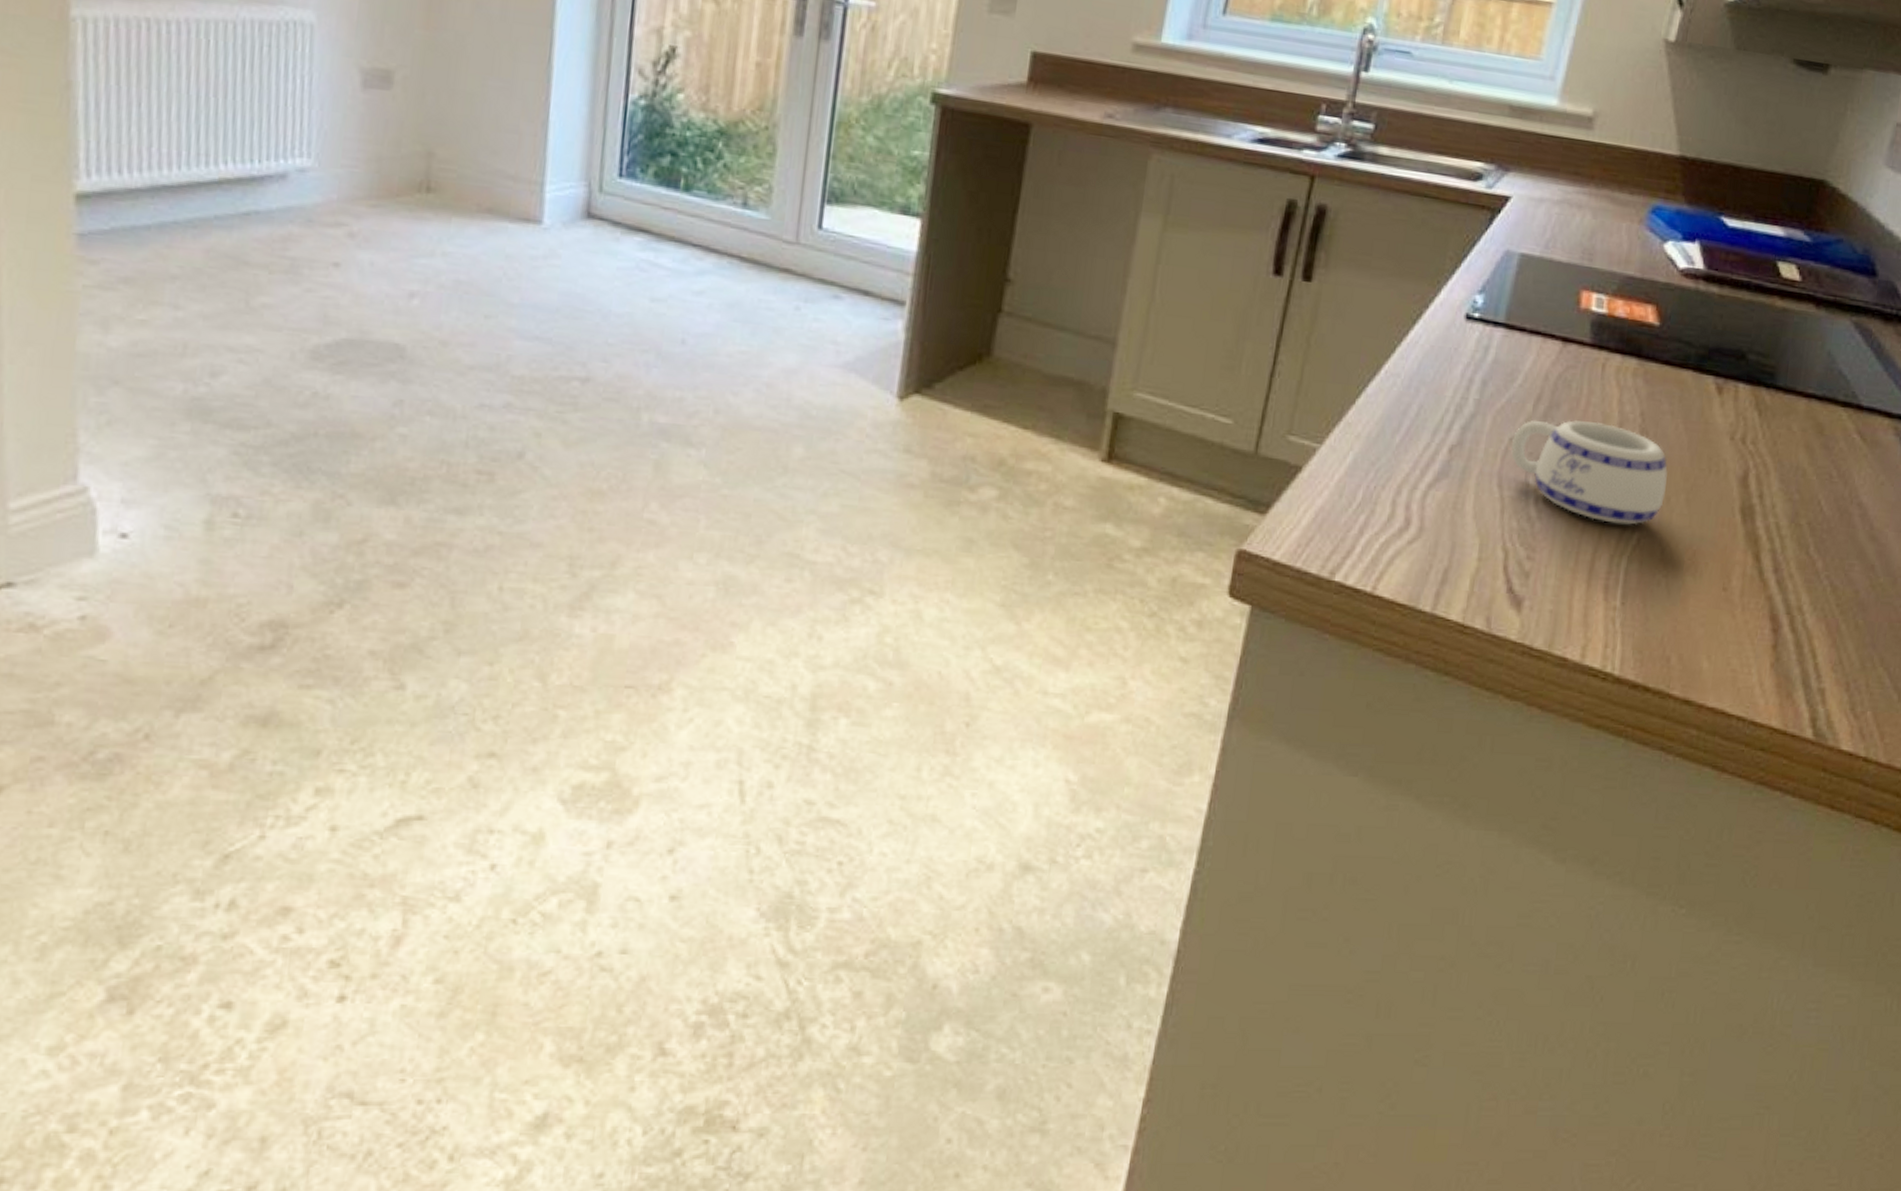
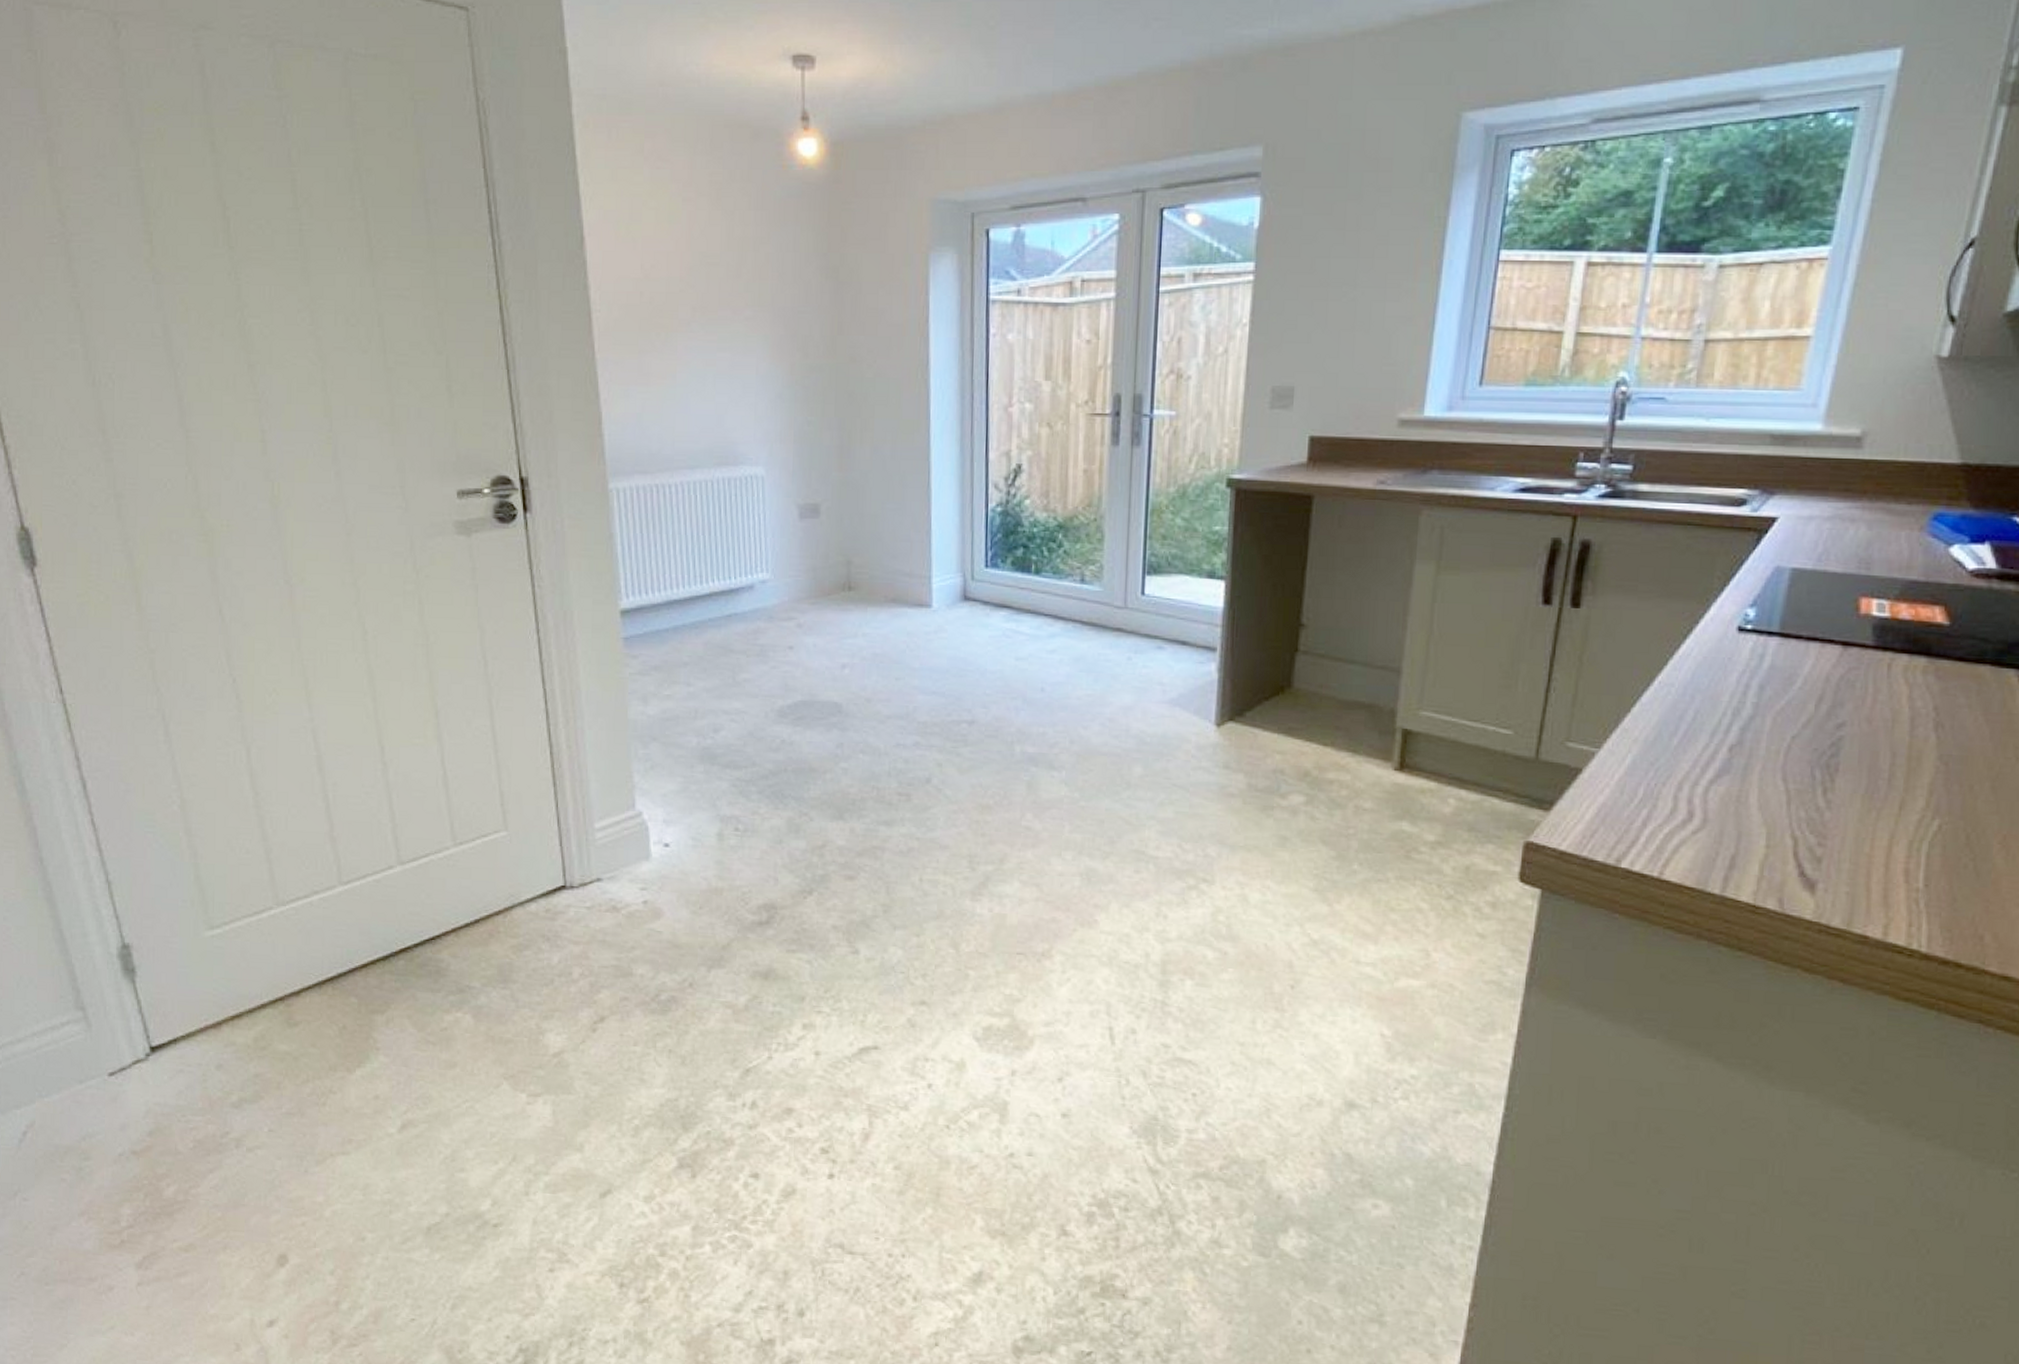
mug: present [1511,419,1668,525] -> none [1793,717,1968,812]

